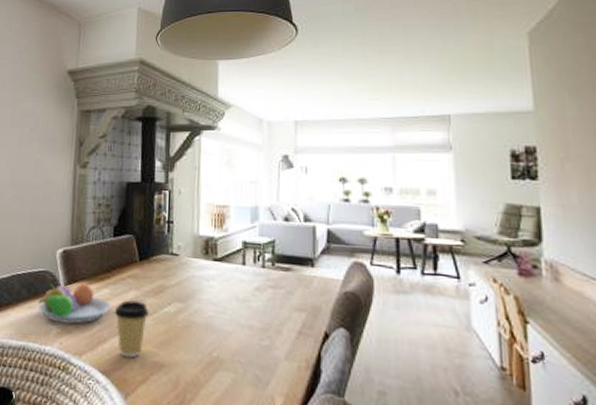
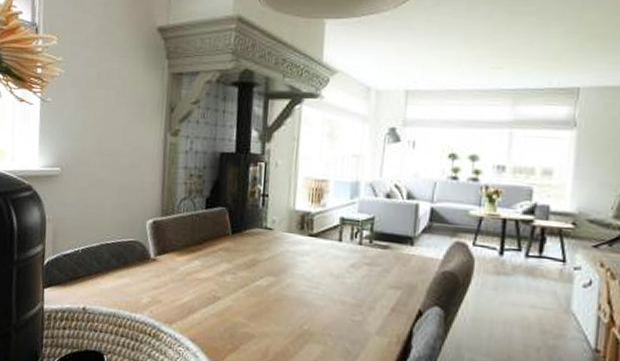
fruit bowl: present [38,282,111,324] -> none [128,253,202,294]
coffee cup: present [114,300,149,358] -> none [204,272,240,328]

